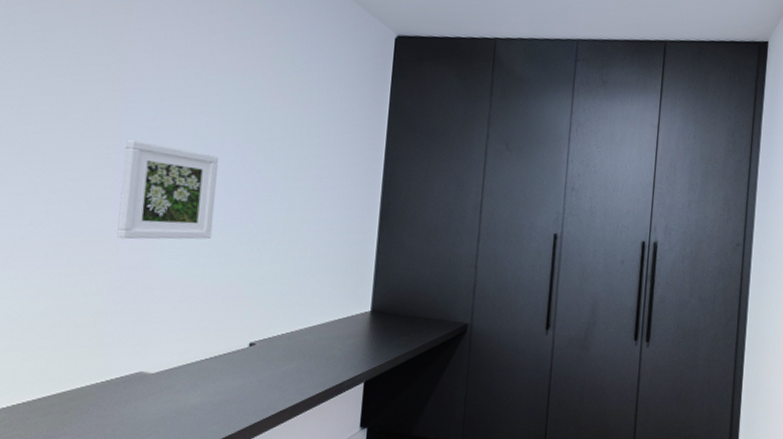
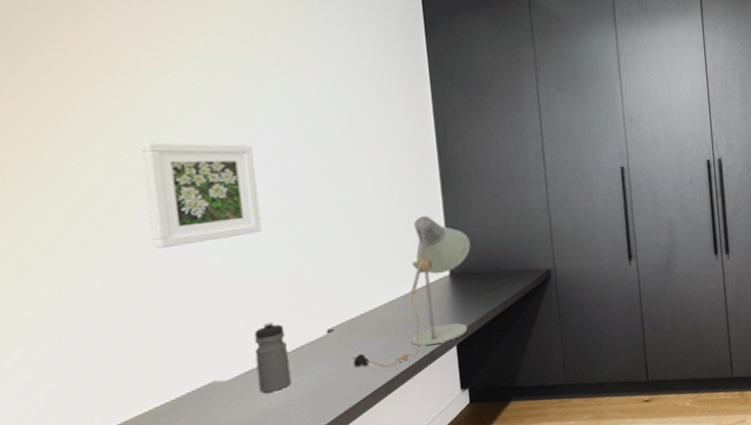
water bottle: none [178,325,212,393] -> present [254,321,292,393]
desk lamp: none [265,249,396,392] -> present [351,216,471,368]

